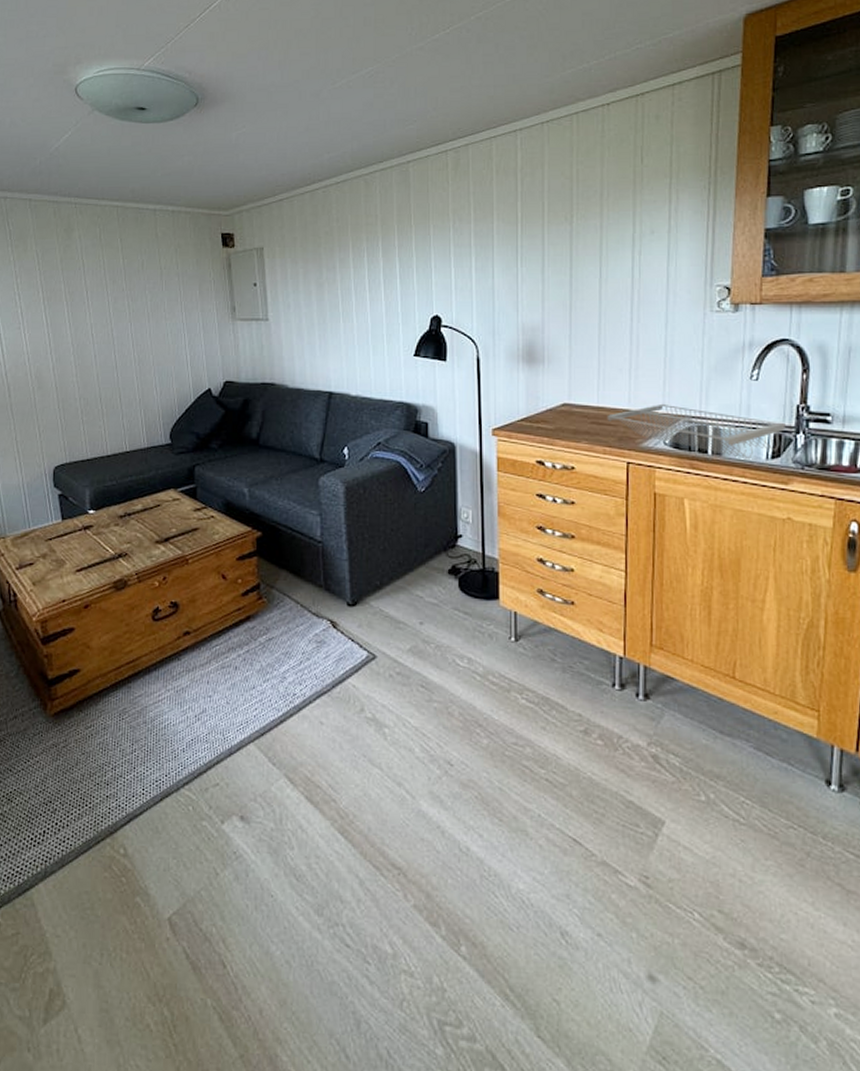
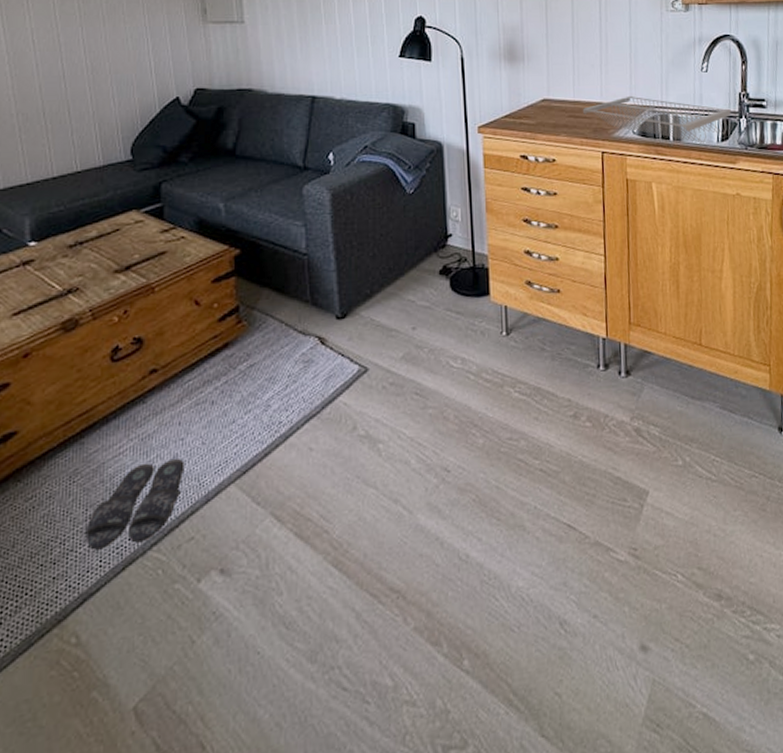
slippers: none [131,712,212,780] -> present [85,459,185,550]

